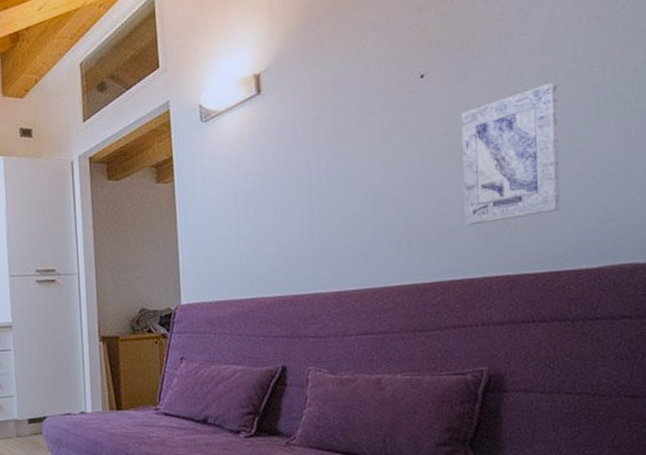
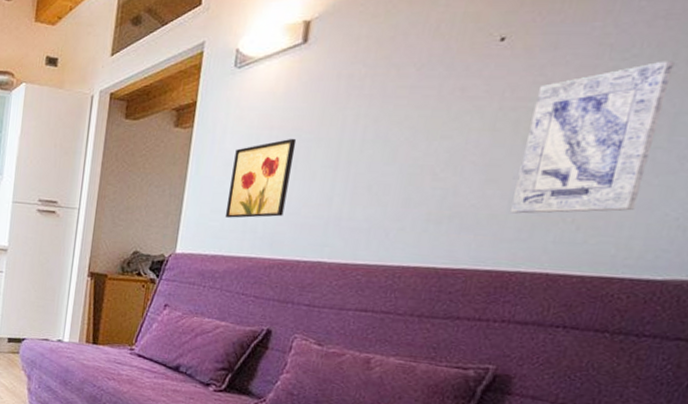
wall art: none [218,181,273,263] -> present [225,138,297,218]

